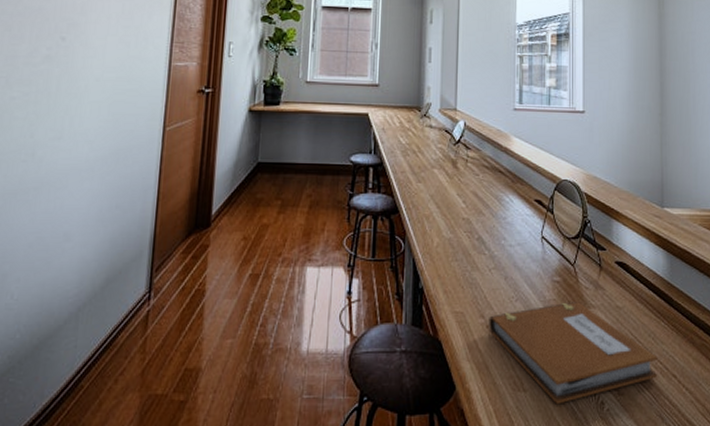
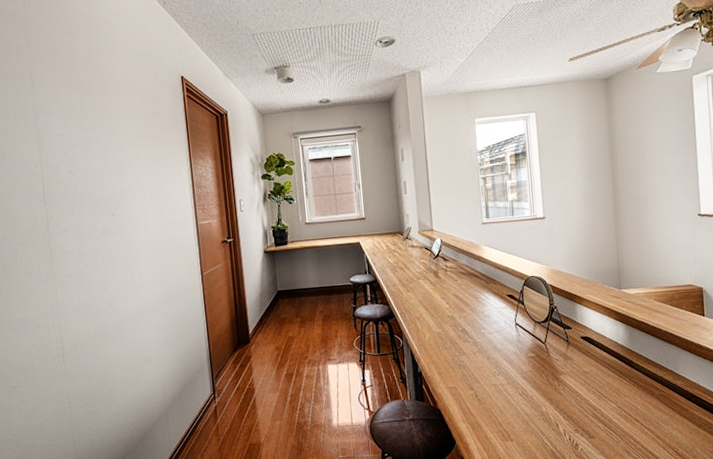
notebook: present [489,302,658,404] -> none [477,371,623,448]

